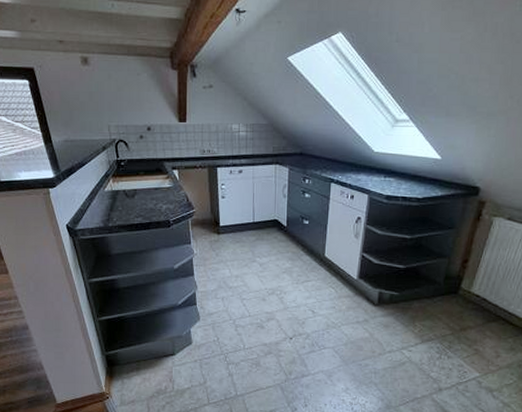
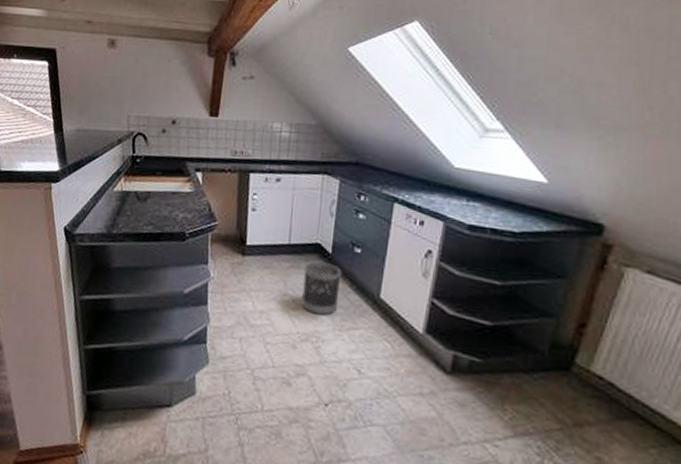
wastebasket: none [266,234,295,274] -> present [301,262,342,316]

